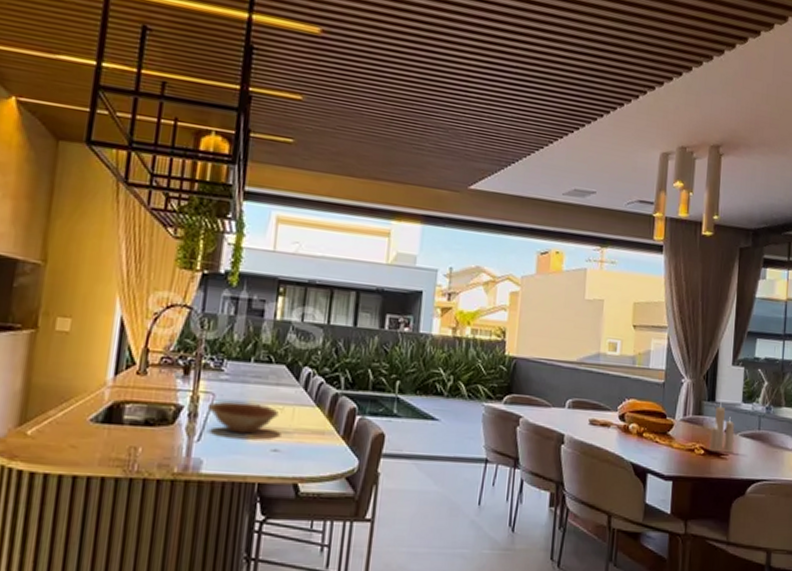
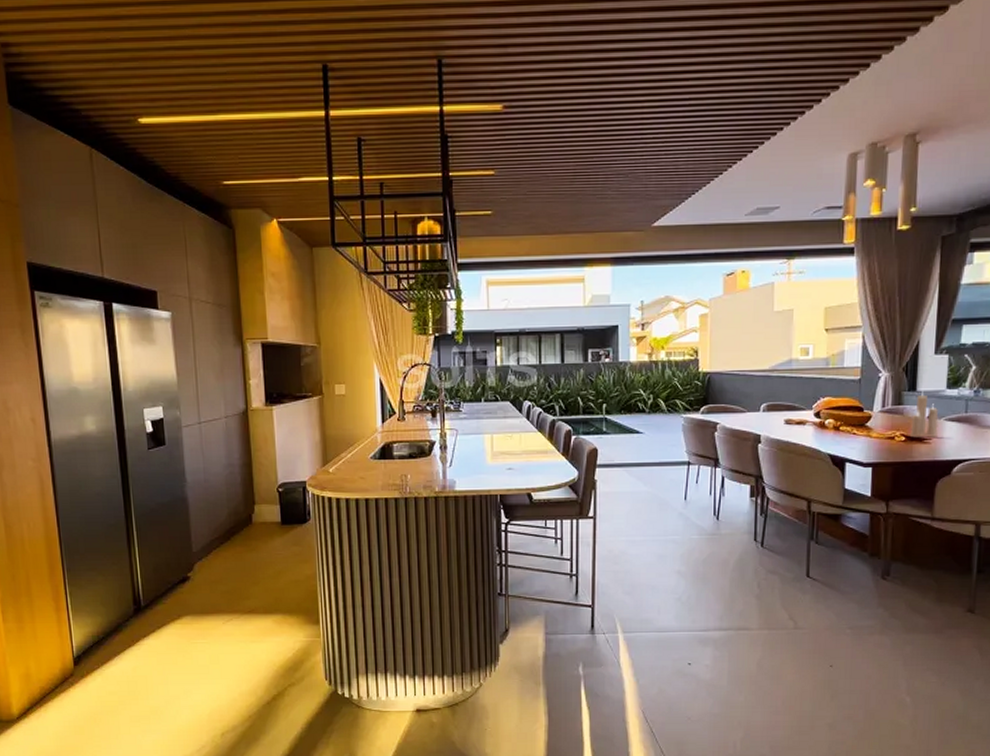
bowl: present [207,400,279,434] -> none [453,433,509,458]

